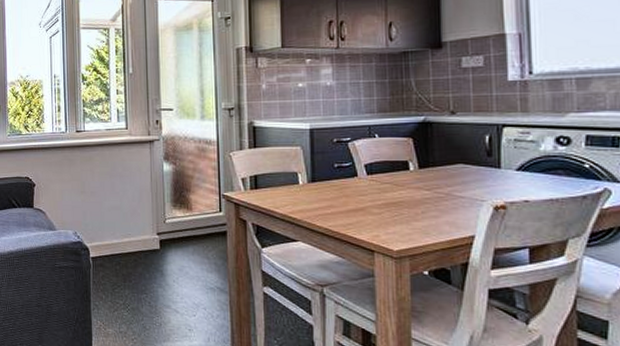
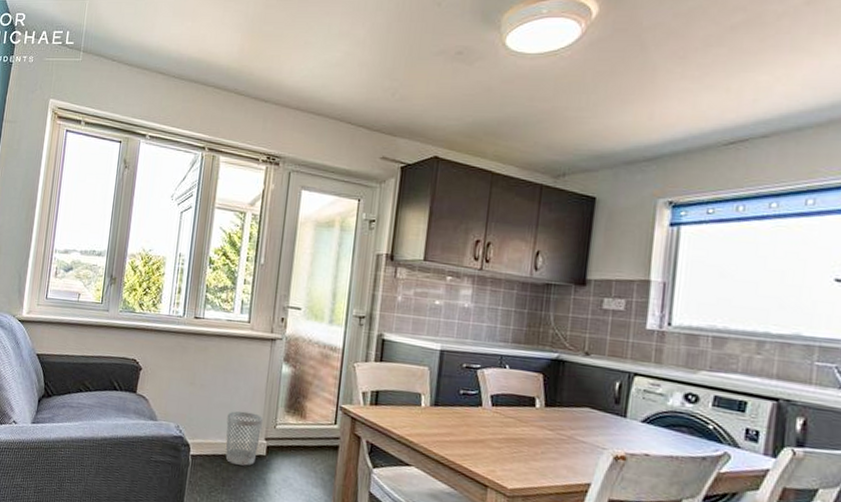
wastebasket: none [119,211,153,261] -> present [225,411,264,466]

